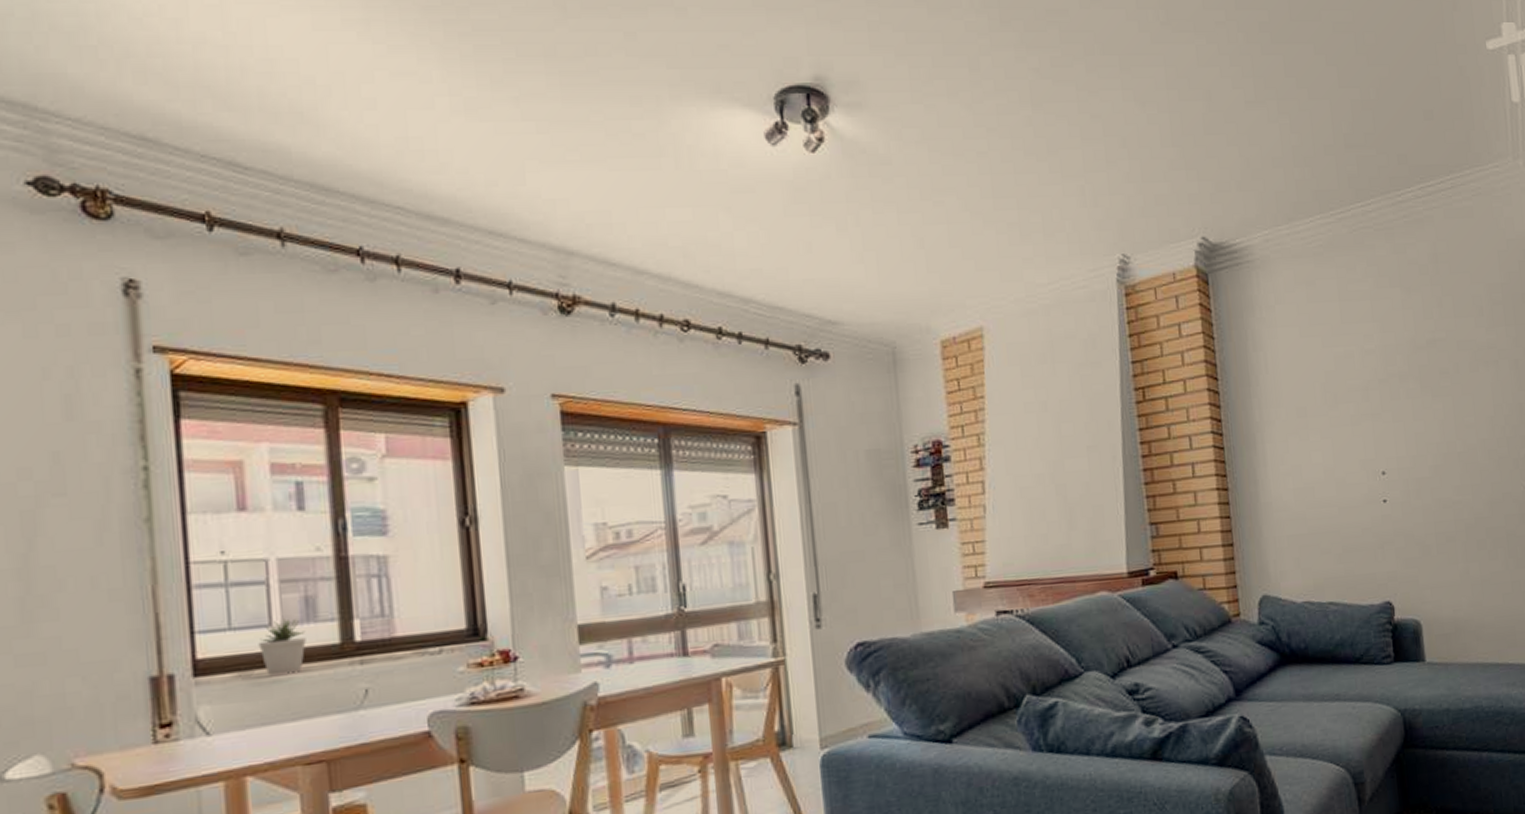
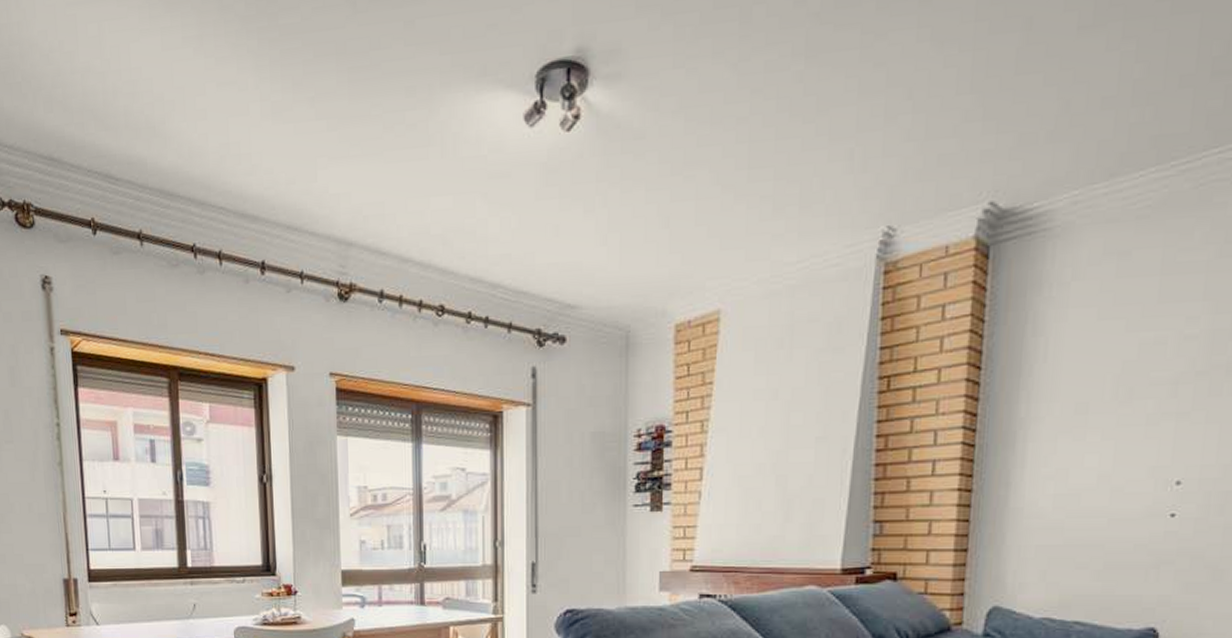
potted plant: present [258,618,306,676] -> none [127,545,157,586]

